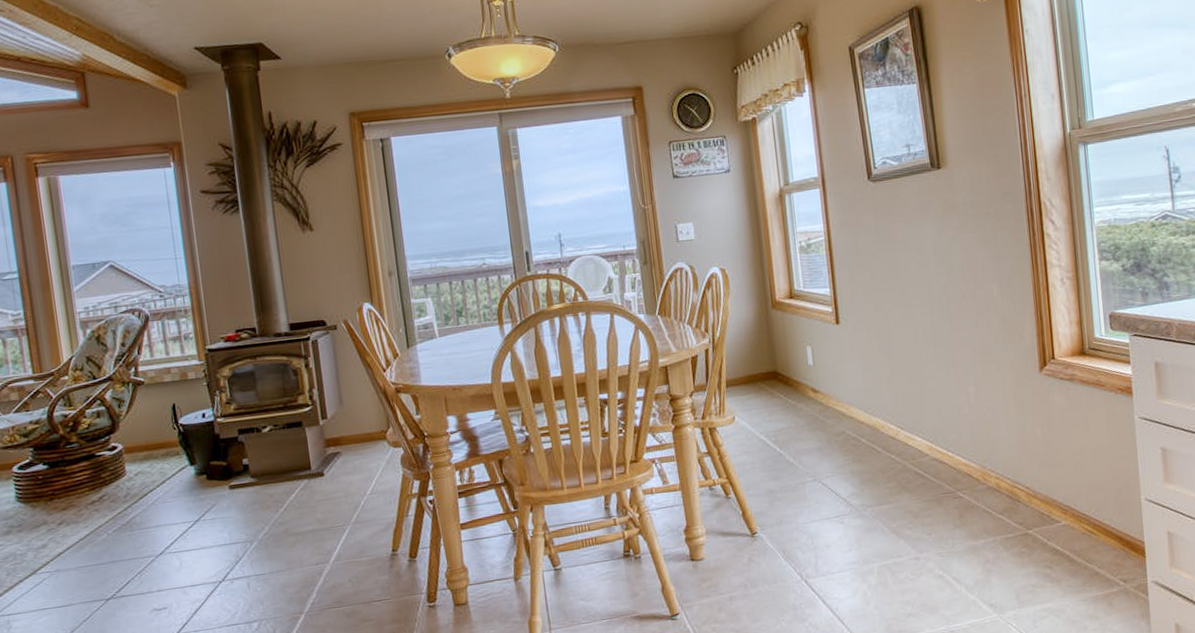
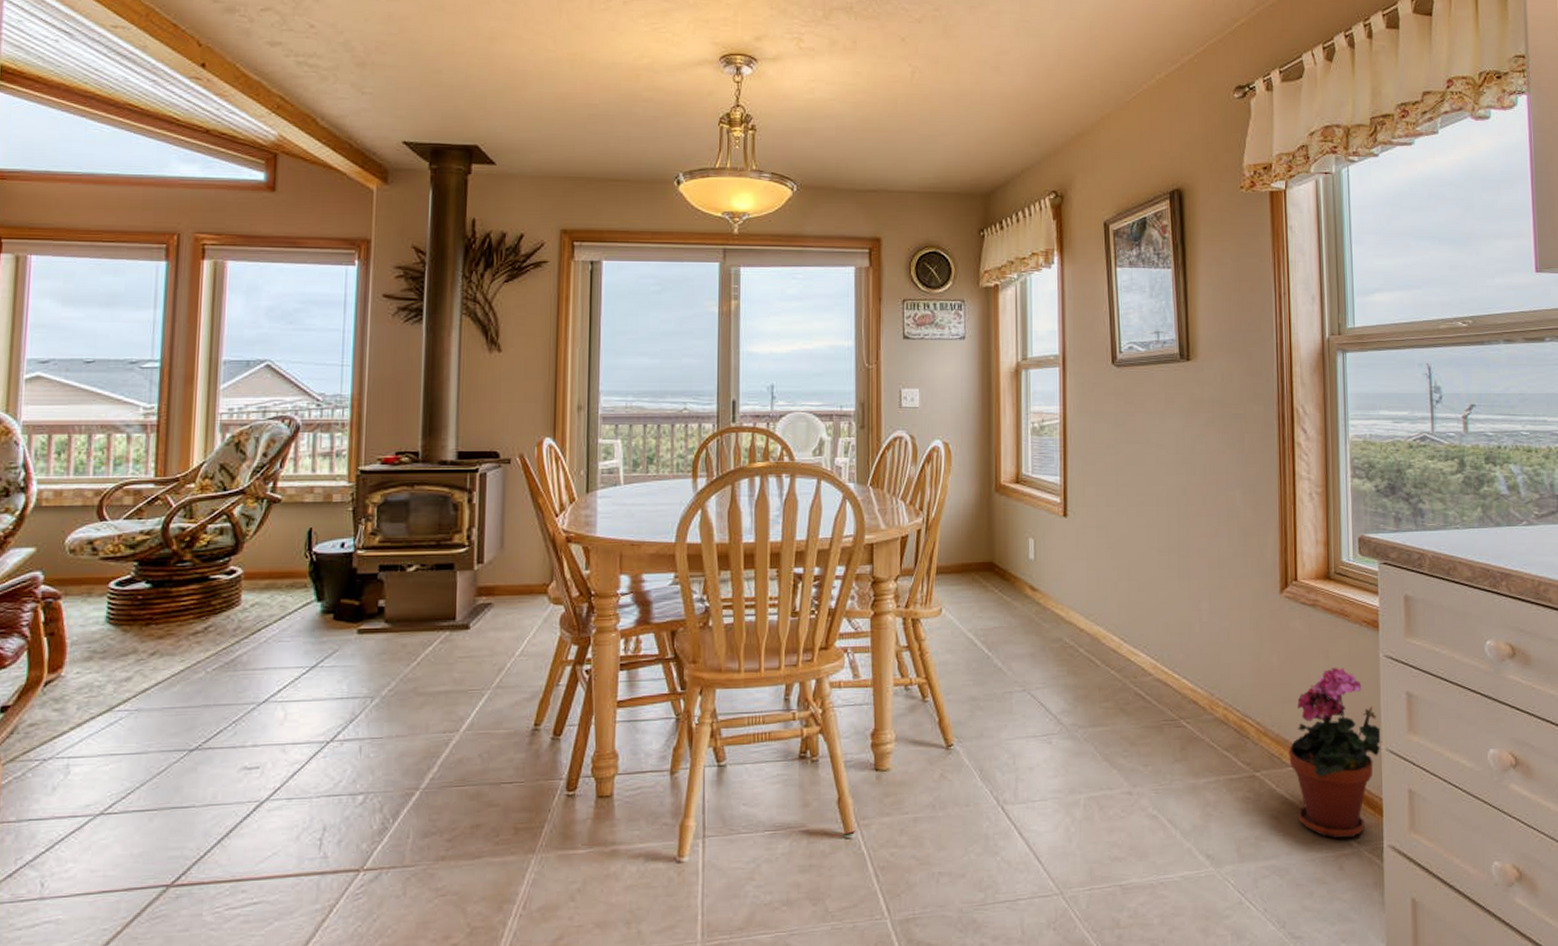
potted plant: none [1057,432,1141,580] -> present [1289,668,1382,838]

